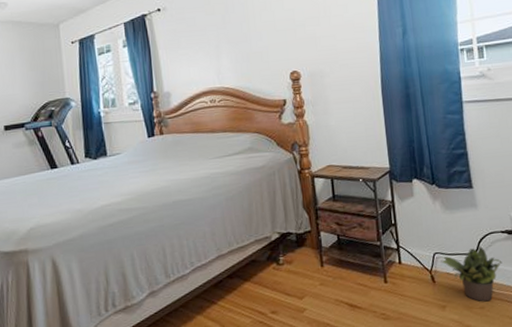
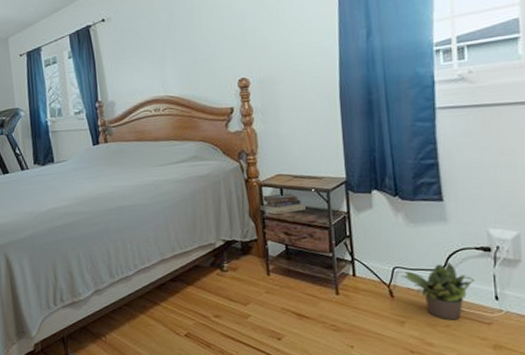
books: none [312,183,355,206] -> present [259,192,305,215]

